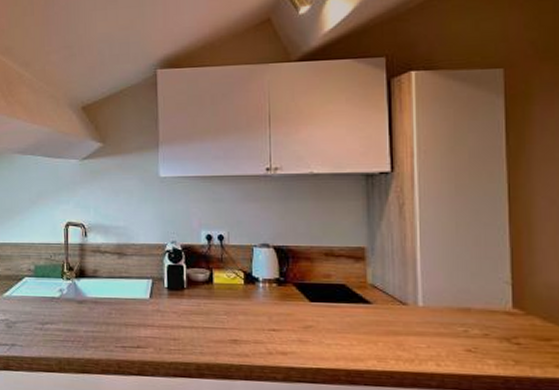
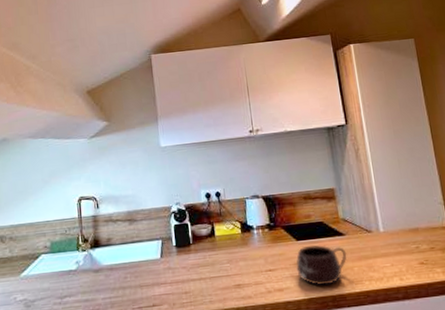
mug: none [306,309,371,357] -> present [296,245,347,286]

